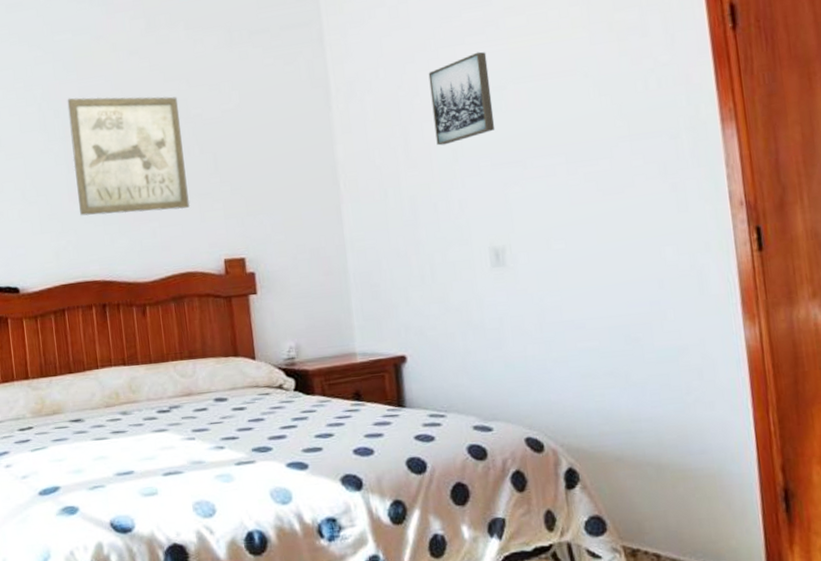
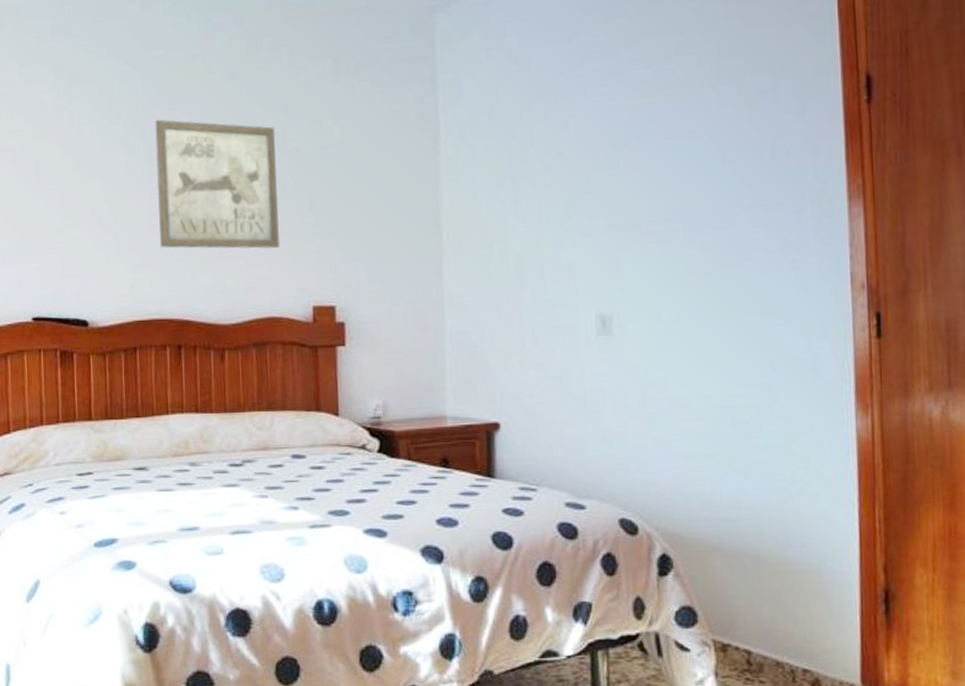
wall art: present [428,51,495,146] -> none [545,104,612,202]

